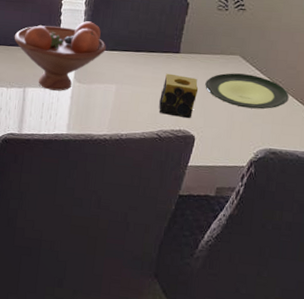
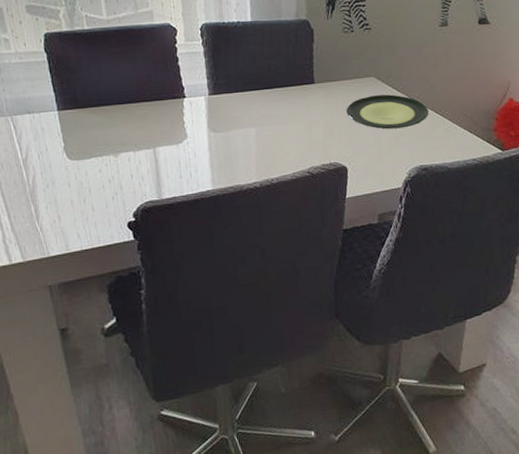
fruit bowl: present [14,21,106,91] -> none [129,63,236,146]
candle: present [158,73,199,119] -> none [303,106,341,151]

